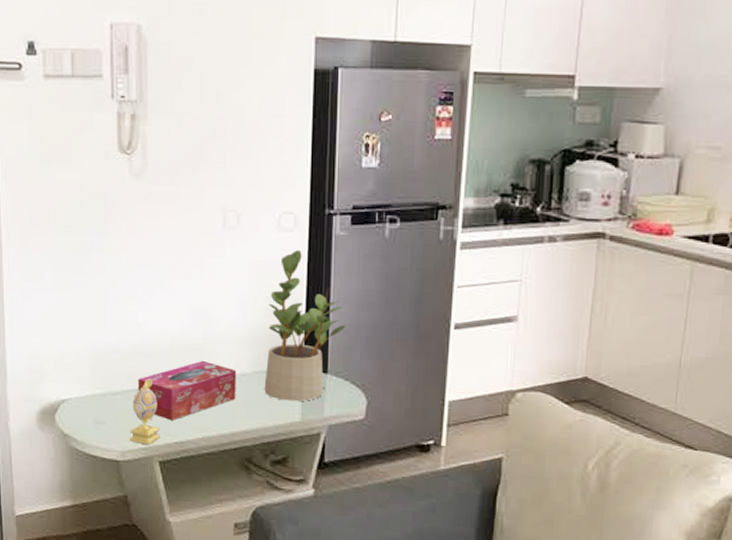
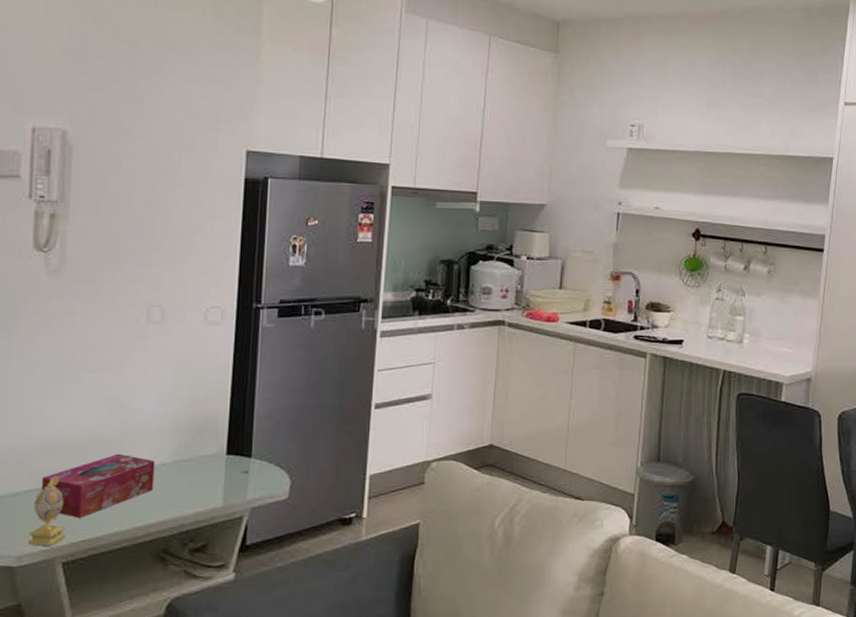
potted plant: present [264,250,346,402] -> none [184,342,271,488]

